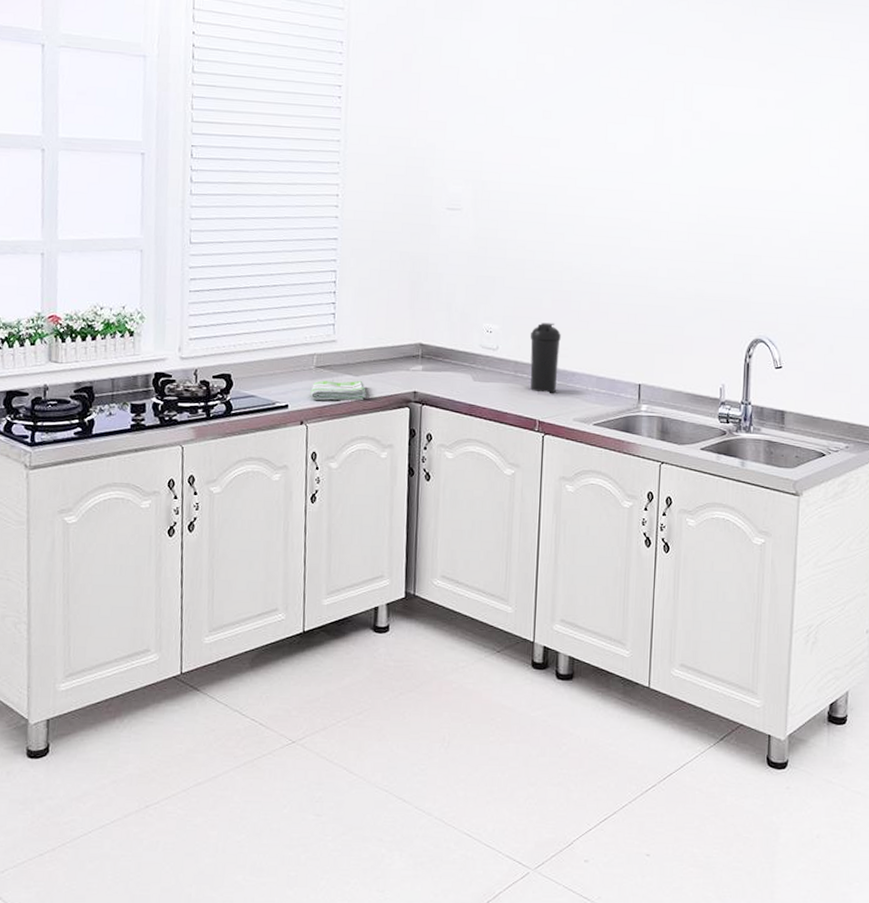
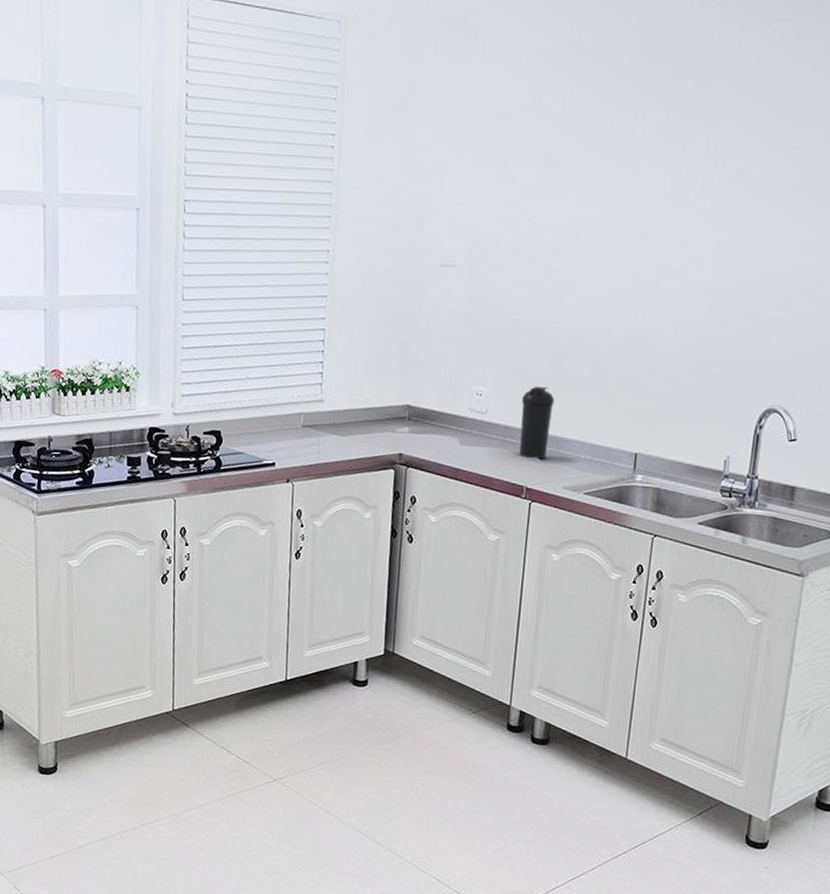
dish towel: present [310,380,366,401] -> none [296,439,352,461]

